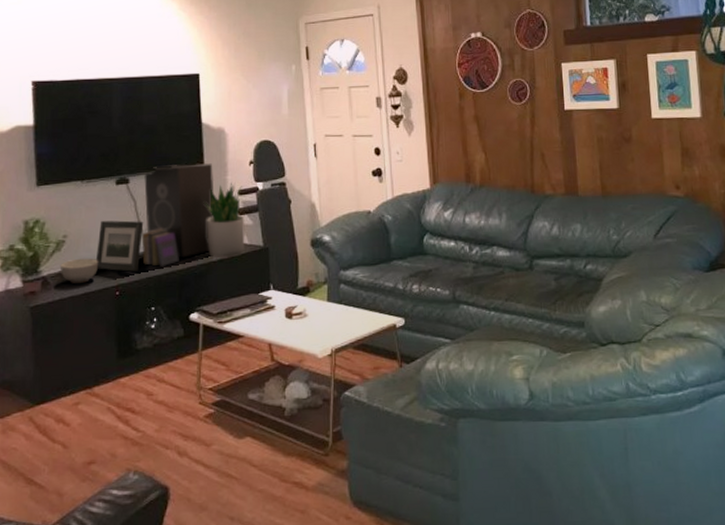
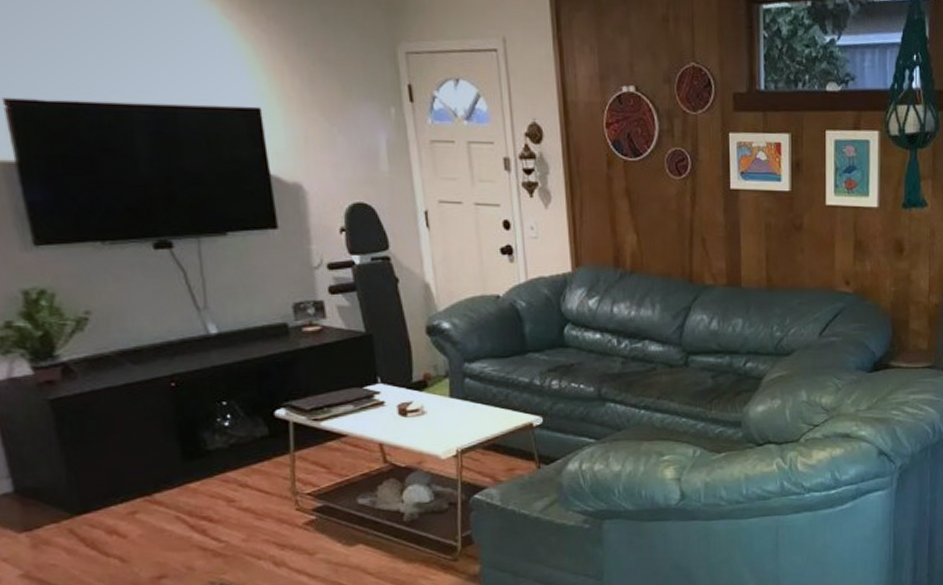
bowl: present [59,258,99,283] -> none [85,340,142,371]
picture frame: present [96,220,144,272] -> none [136,293,201,359]
books: present [141,228,179,268] -> none [198,306,254,355]
speaker: present [144,163,213,258] -> none [194,227,296,343]
planter: present [204,182,245,259] -> none [283,254,341,346]

